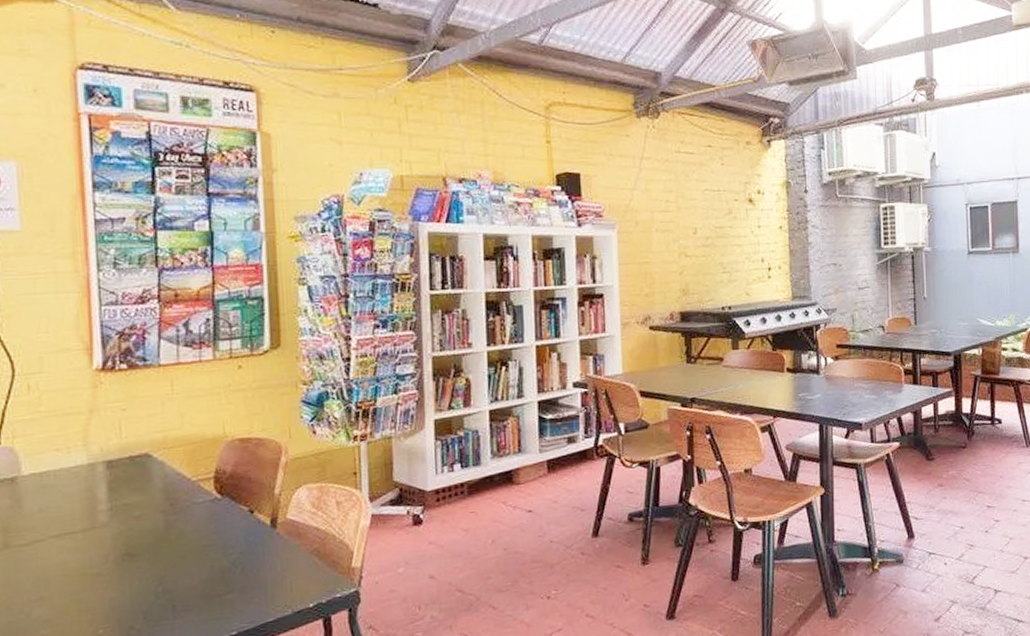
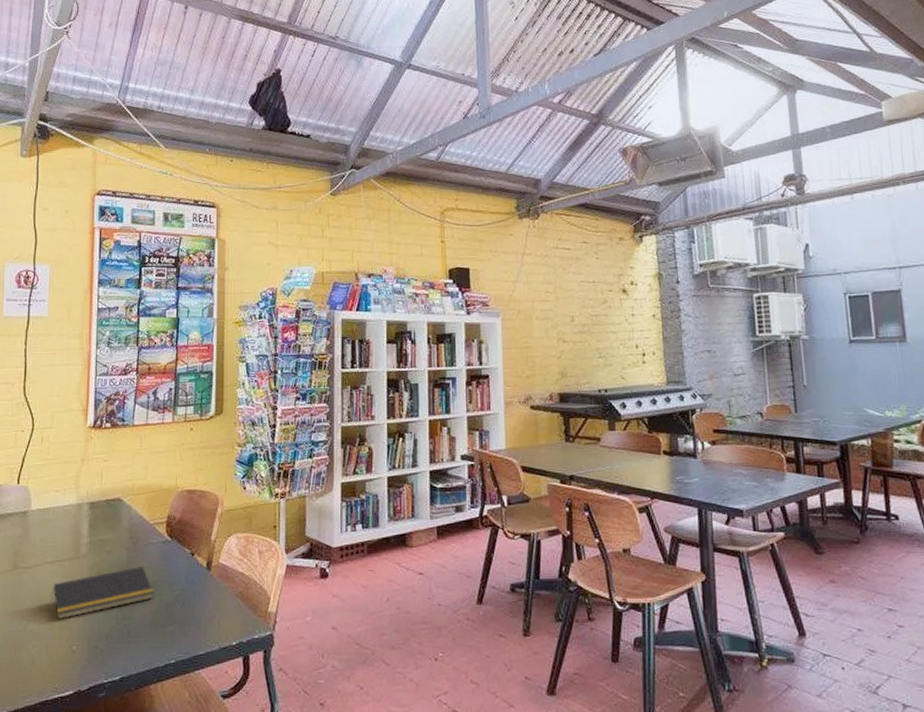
notepad: none [61,531,204,602] -> present [50,567,154,620]

